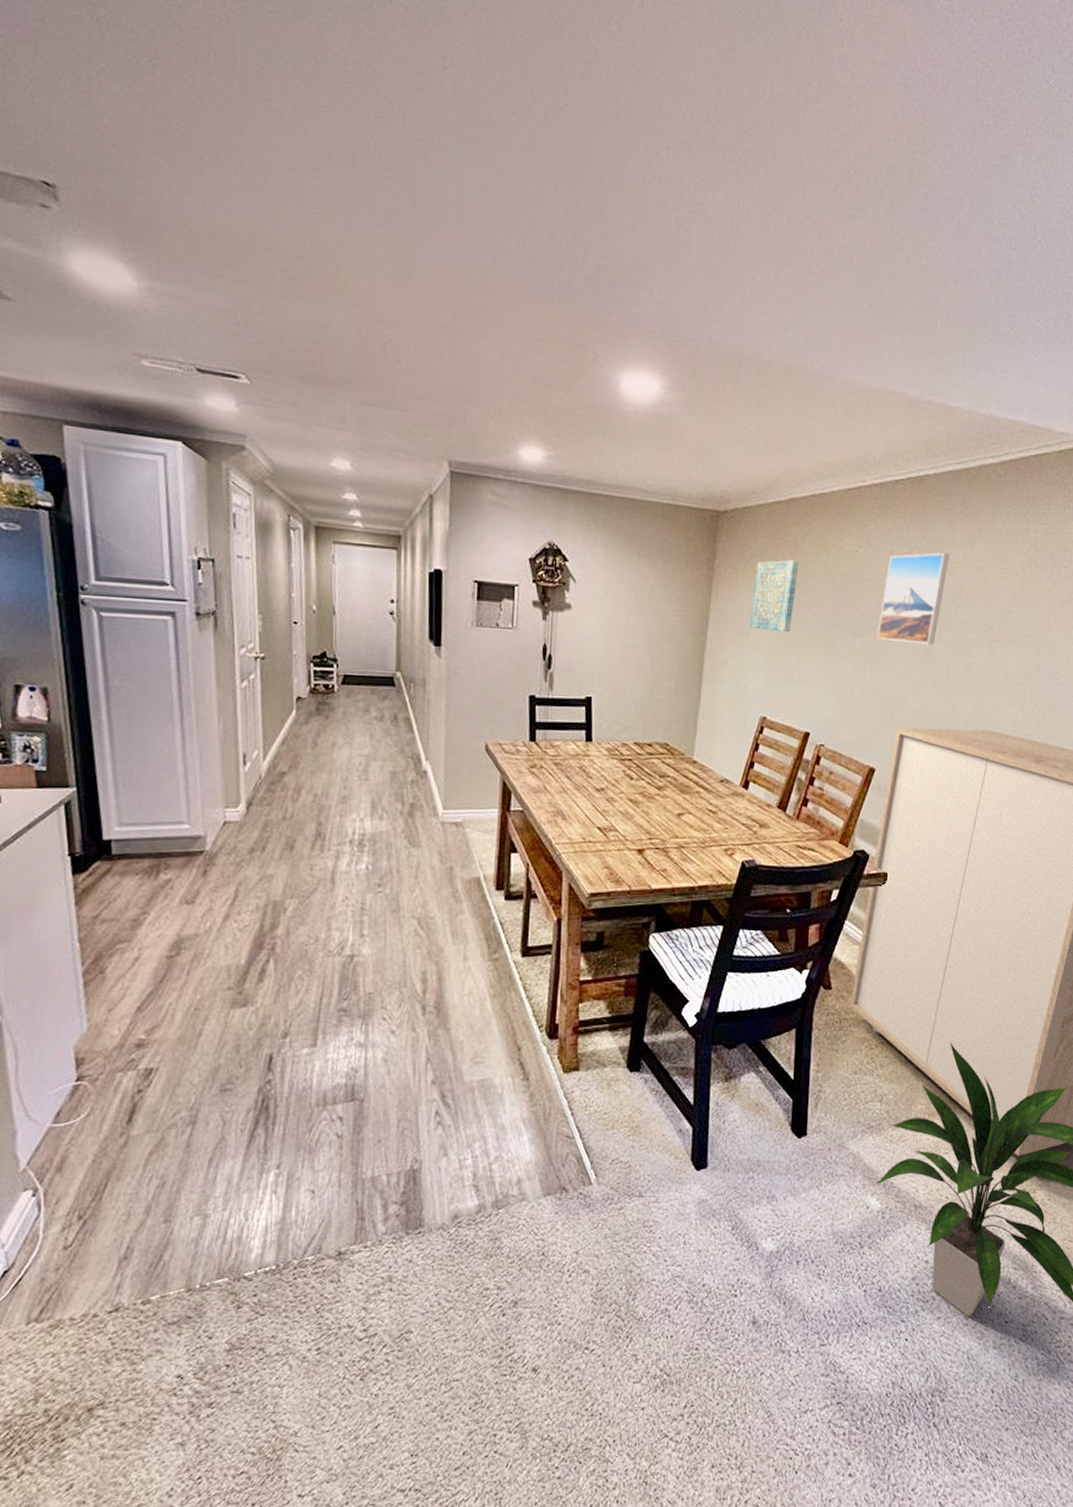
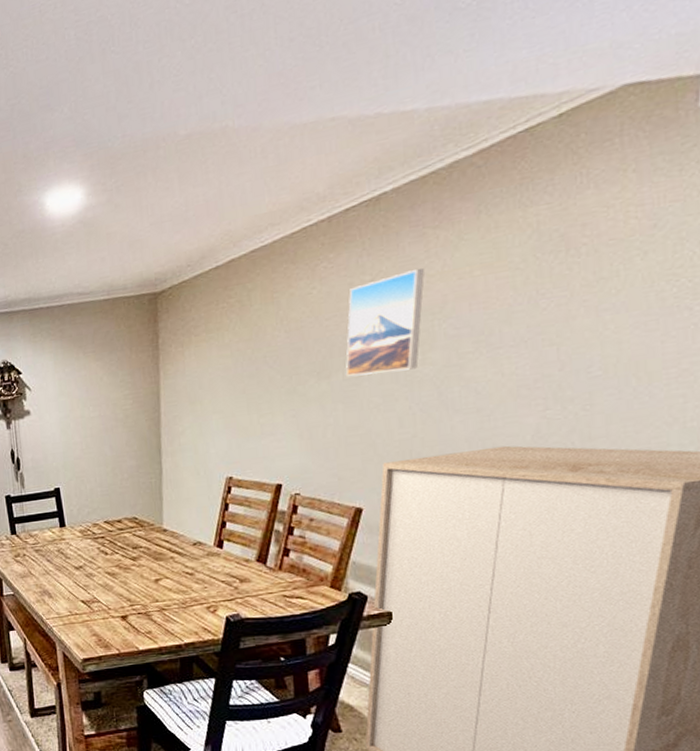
wall art: present [749,559,799,633] -> none [201,318,248,396]

